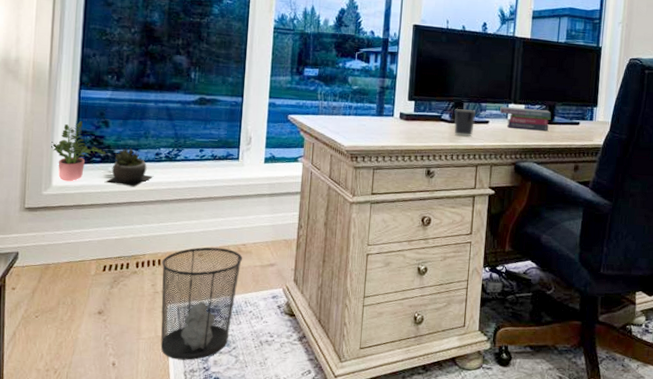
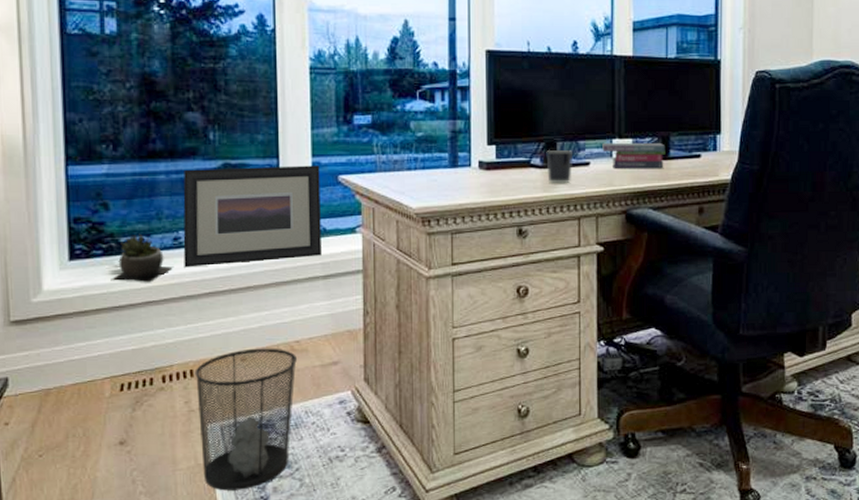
potted plant: present [51,121,106,182] -> none [36,206,109,283]
picture frame: none [162,100,274,178] -> present [183,165,322,268]

